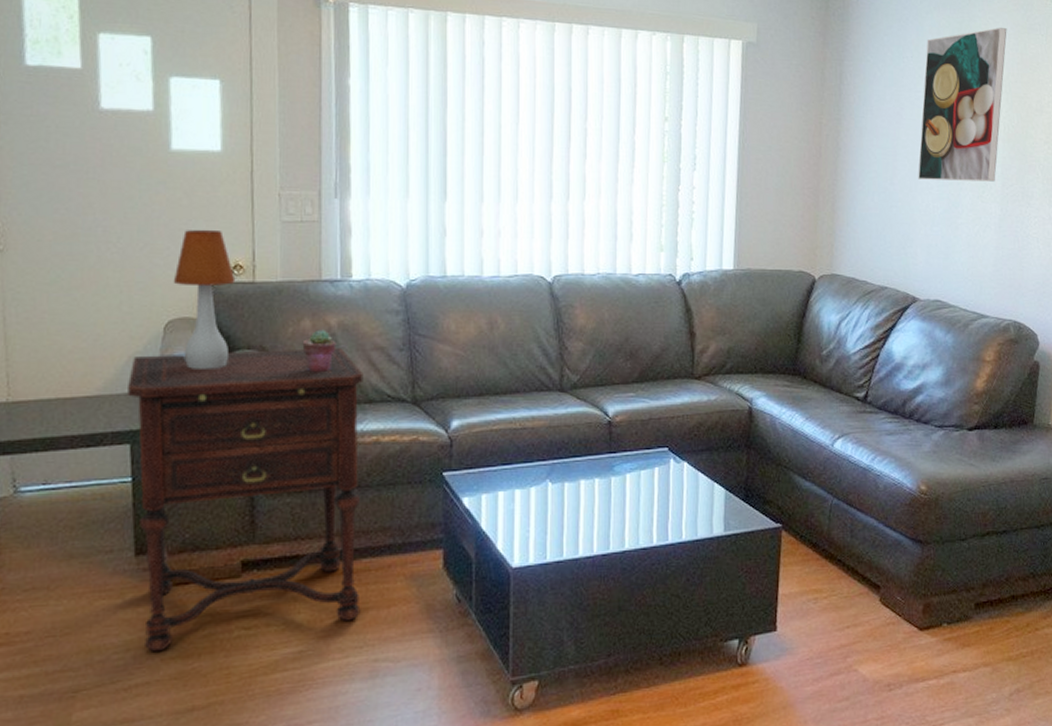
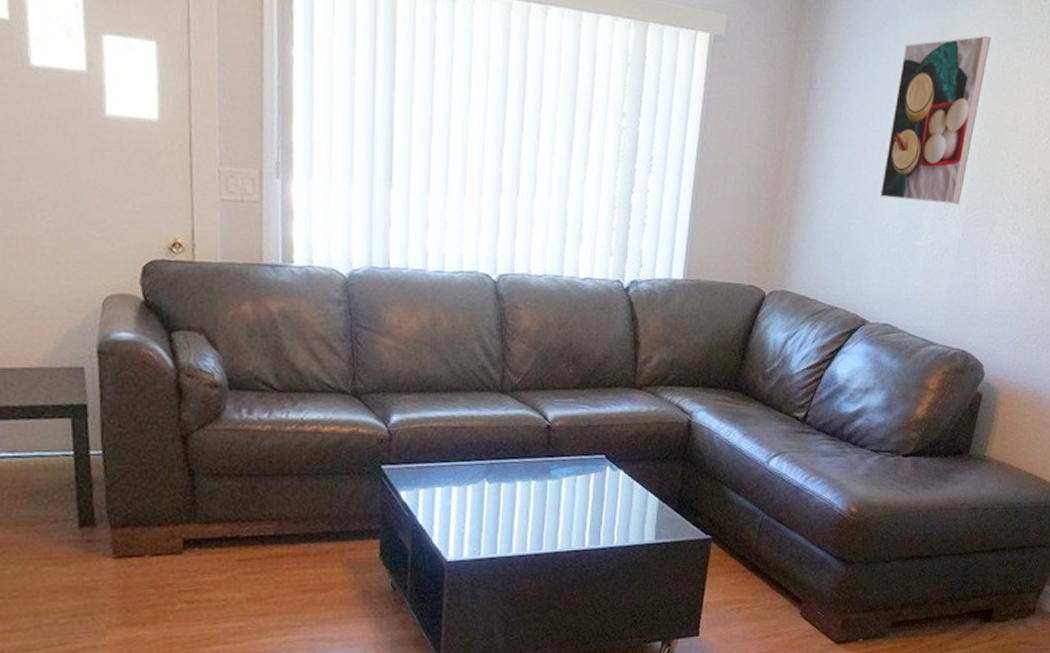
side table: present [128,348,364,652] -> none [67,330,304,619]
table lamp: present [173,229,236,369] -> none [110,202,175,349]
potted succulent: present [302,329,337,373] -> none [242,315,277,359]

